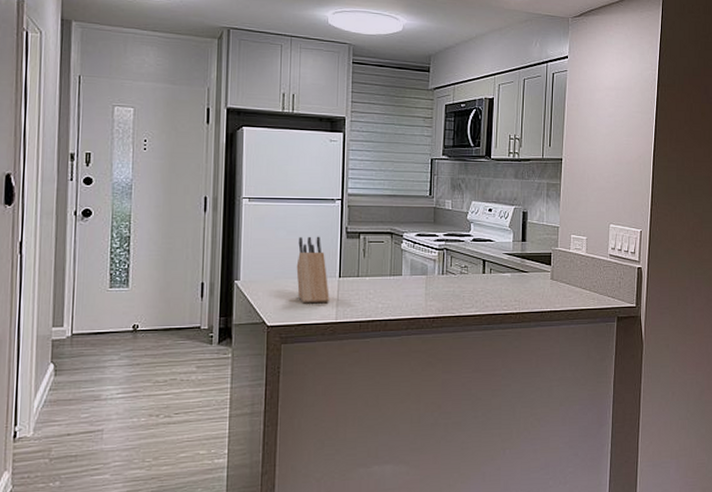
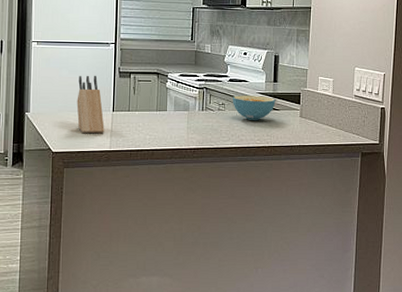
cereal bowl: none [475,257,524,285] -> present [232,95,276,121]

